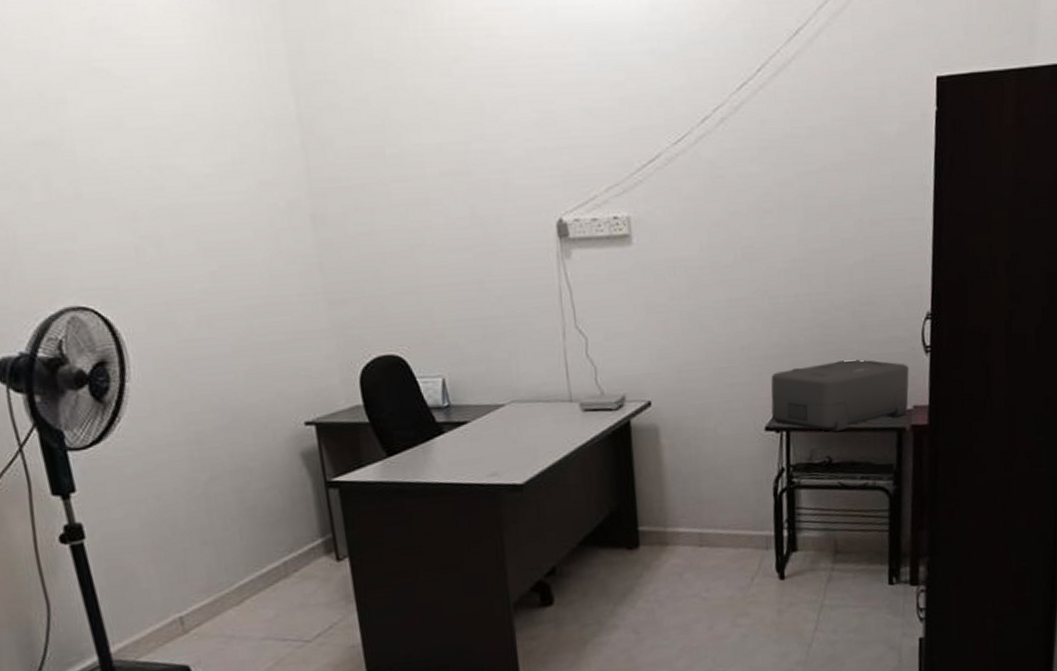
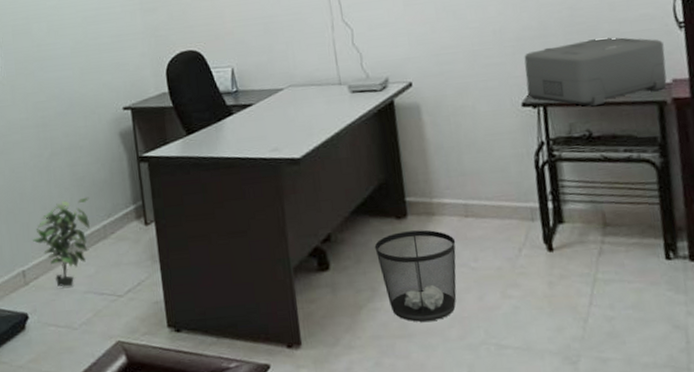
potted plant: none [191,529,266,634] -> present [33,197,90,287]
waste bin: none [603,560,689,655] -> present [374,230,457,322]

